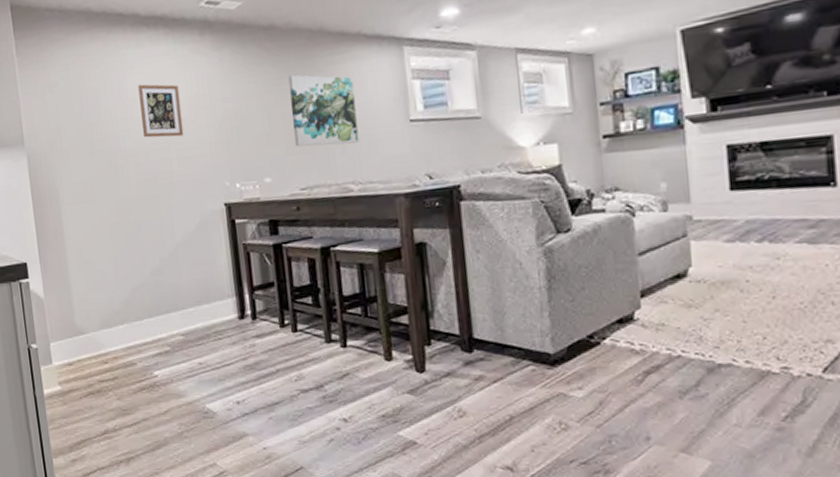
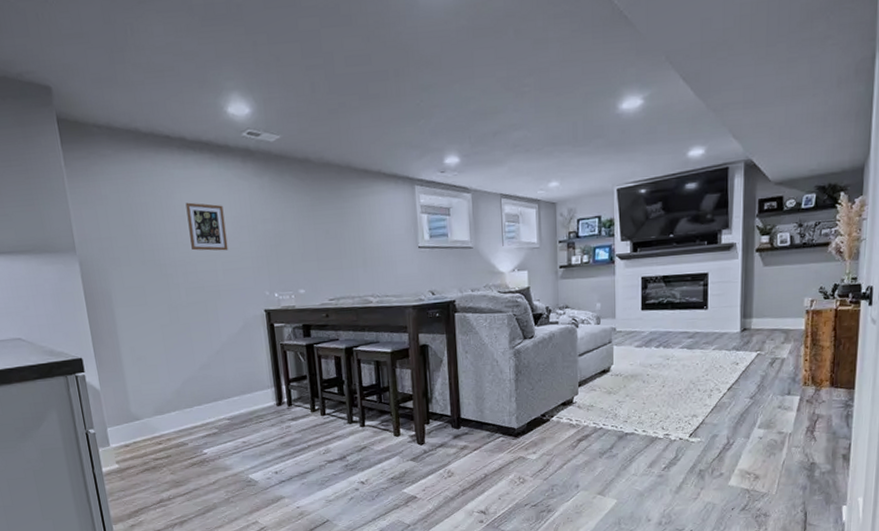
wall art: present [288,74,359,147] -> none [320,203,378,265]

